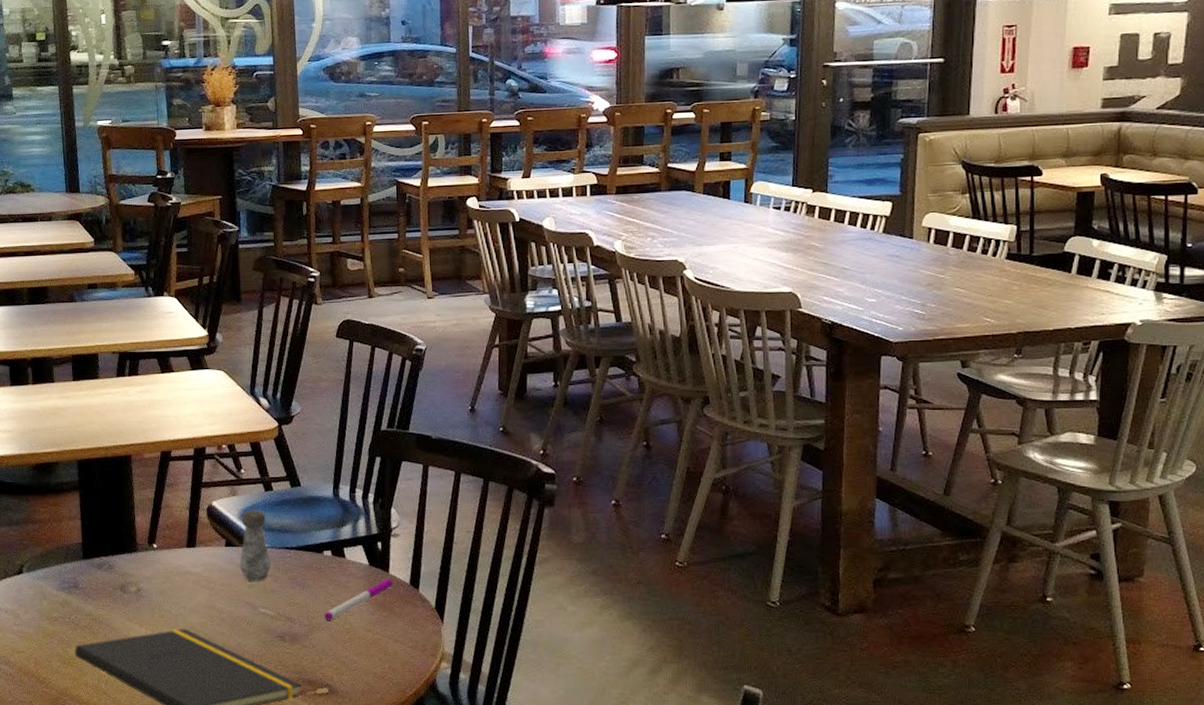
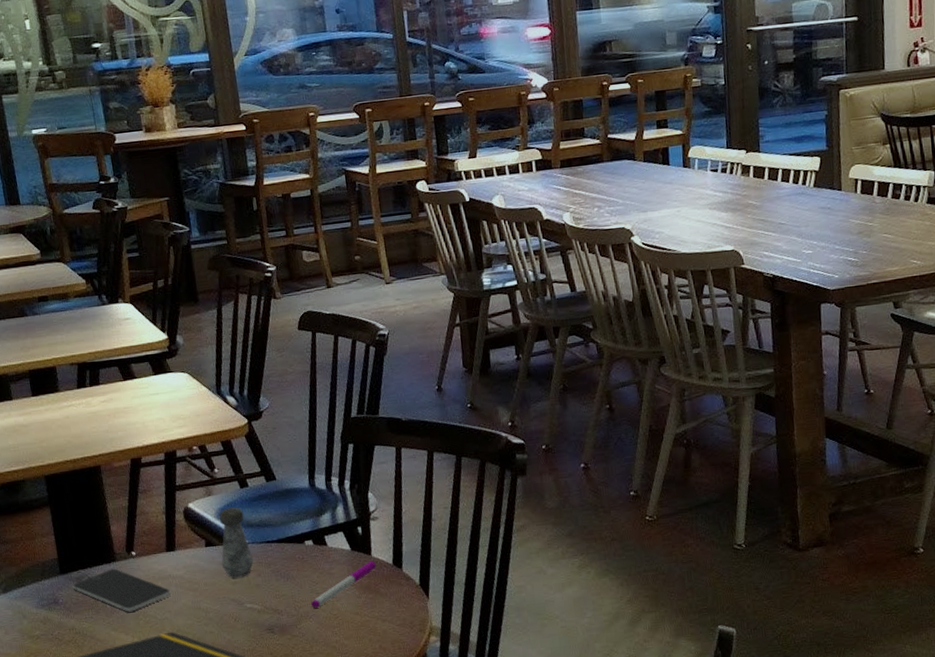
smartphone: none [93,559,188,604] -> present [72,568,172,612]

